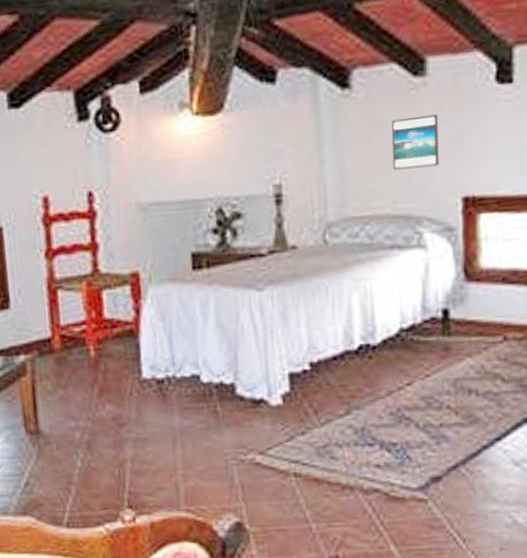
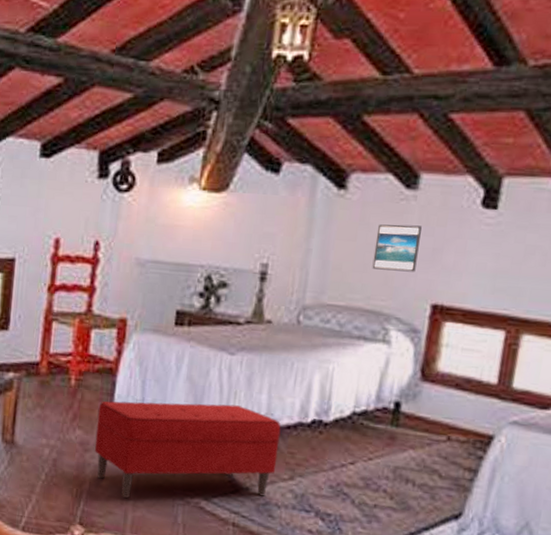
bench: none [125,344,330,469] -> present [94,401,281,498]

